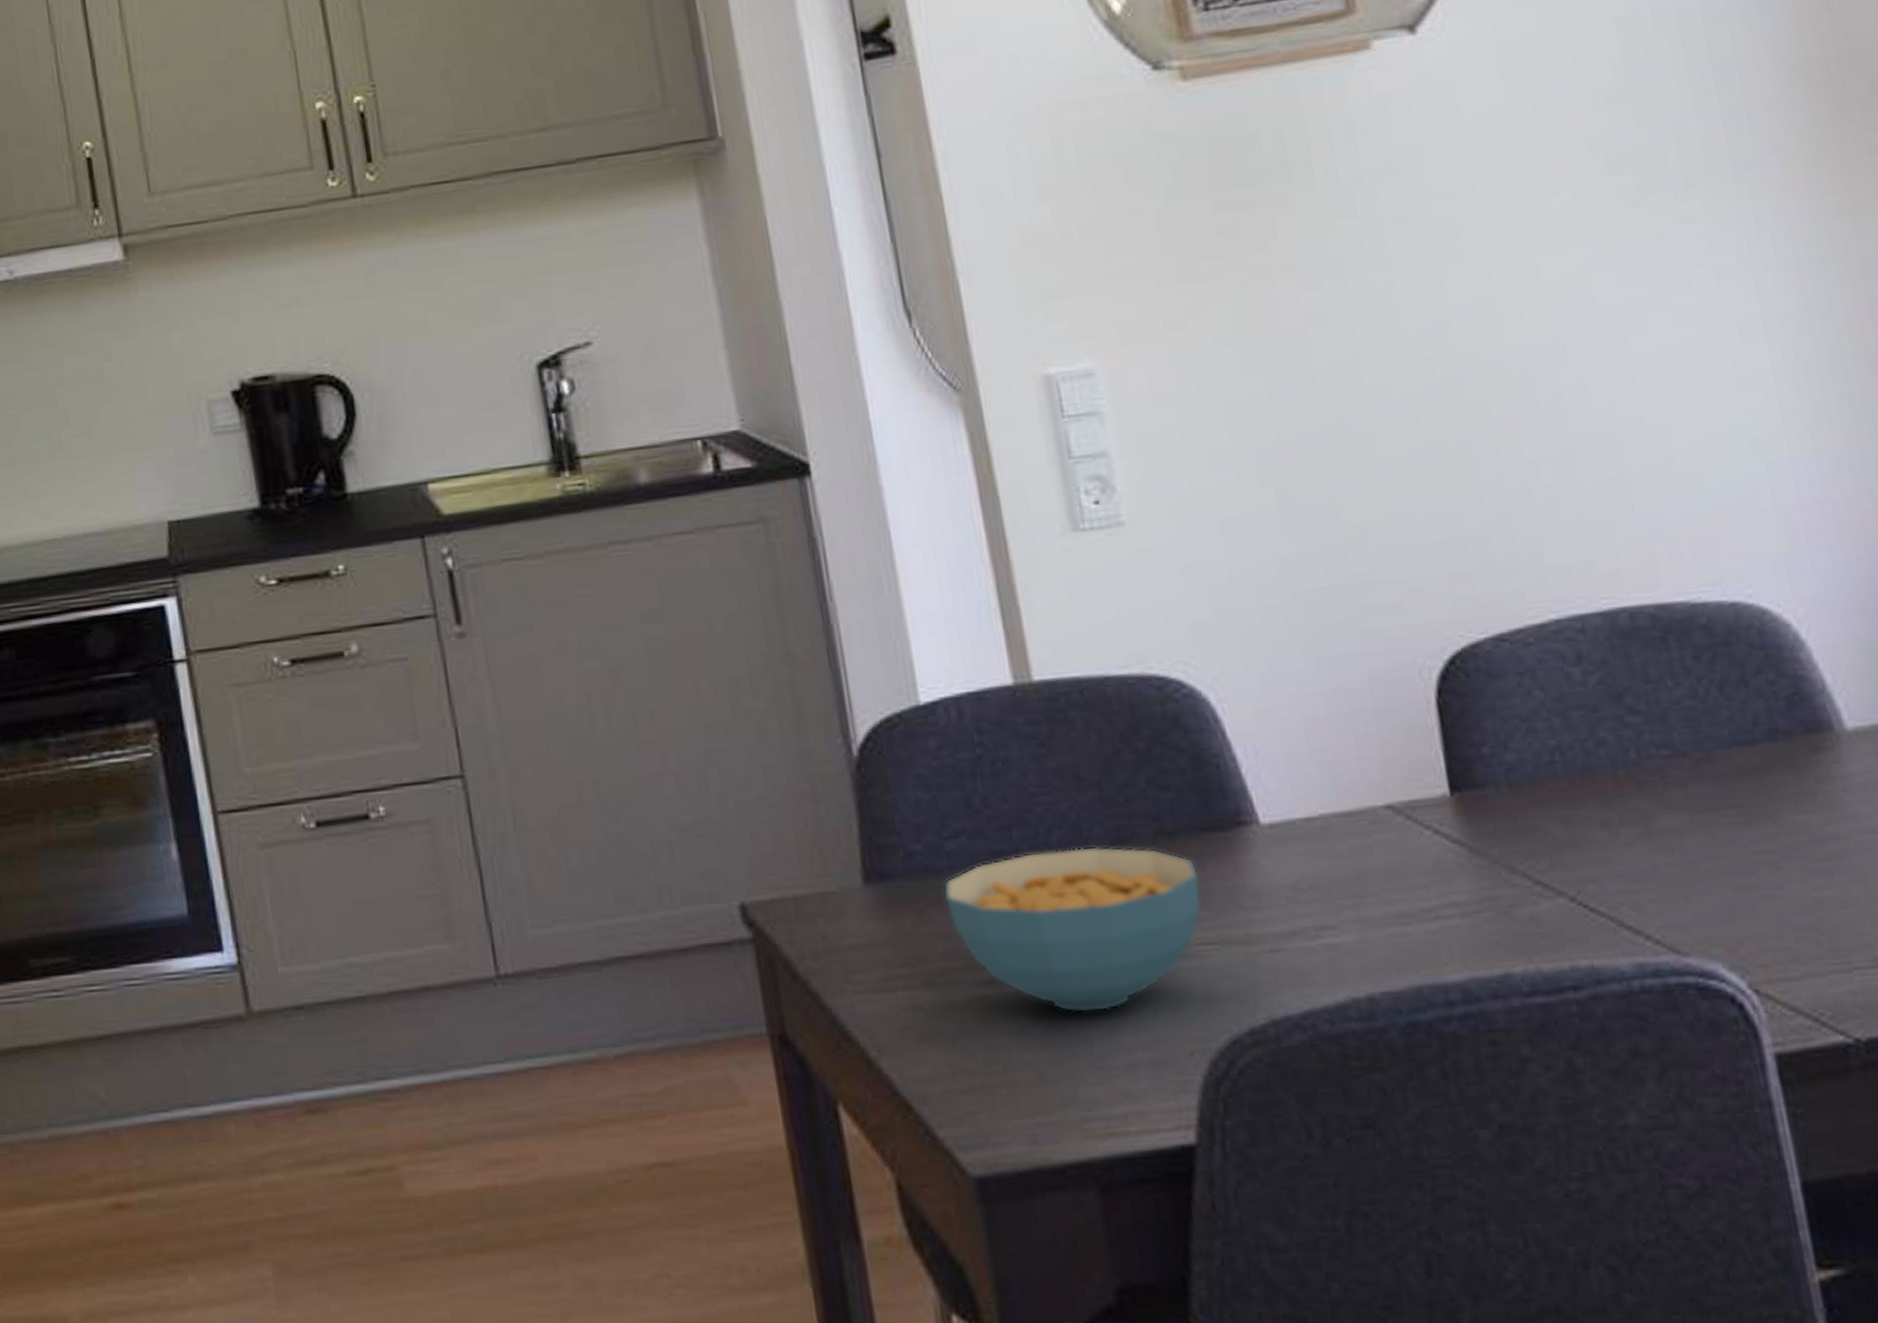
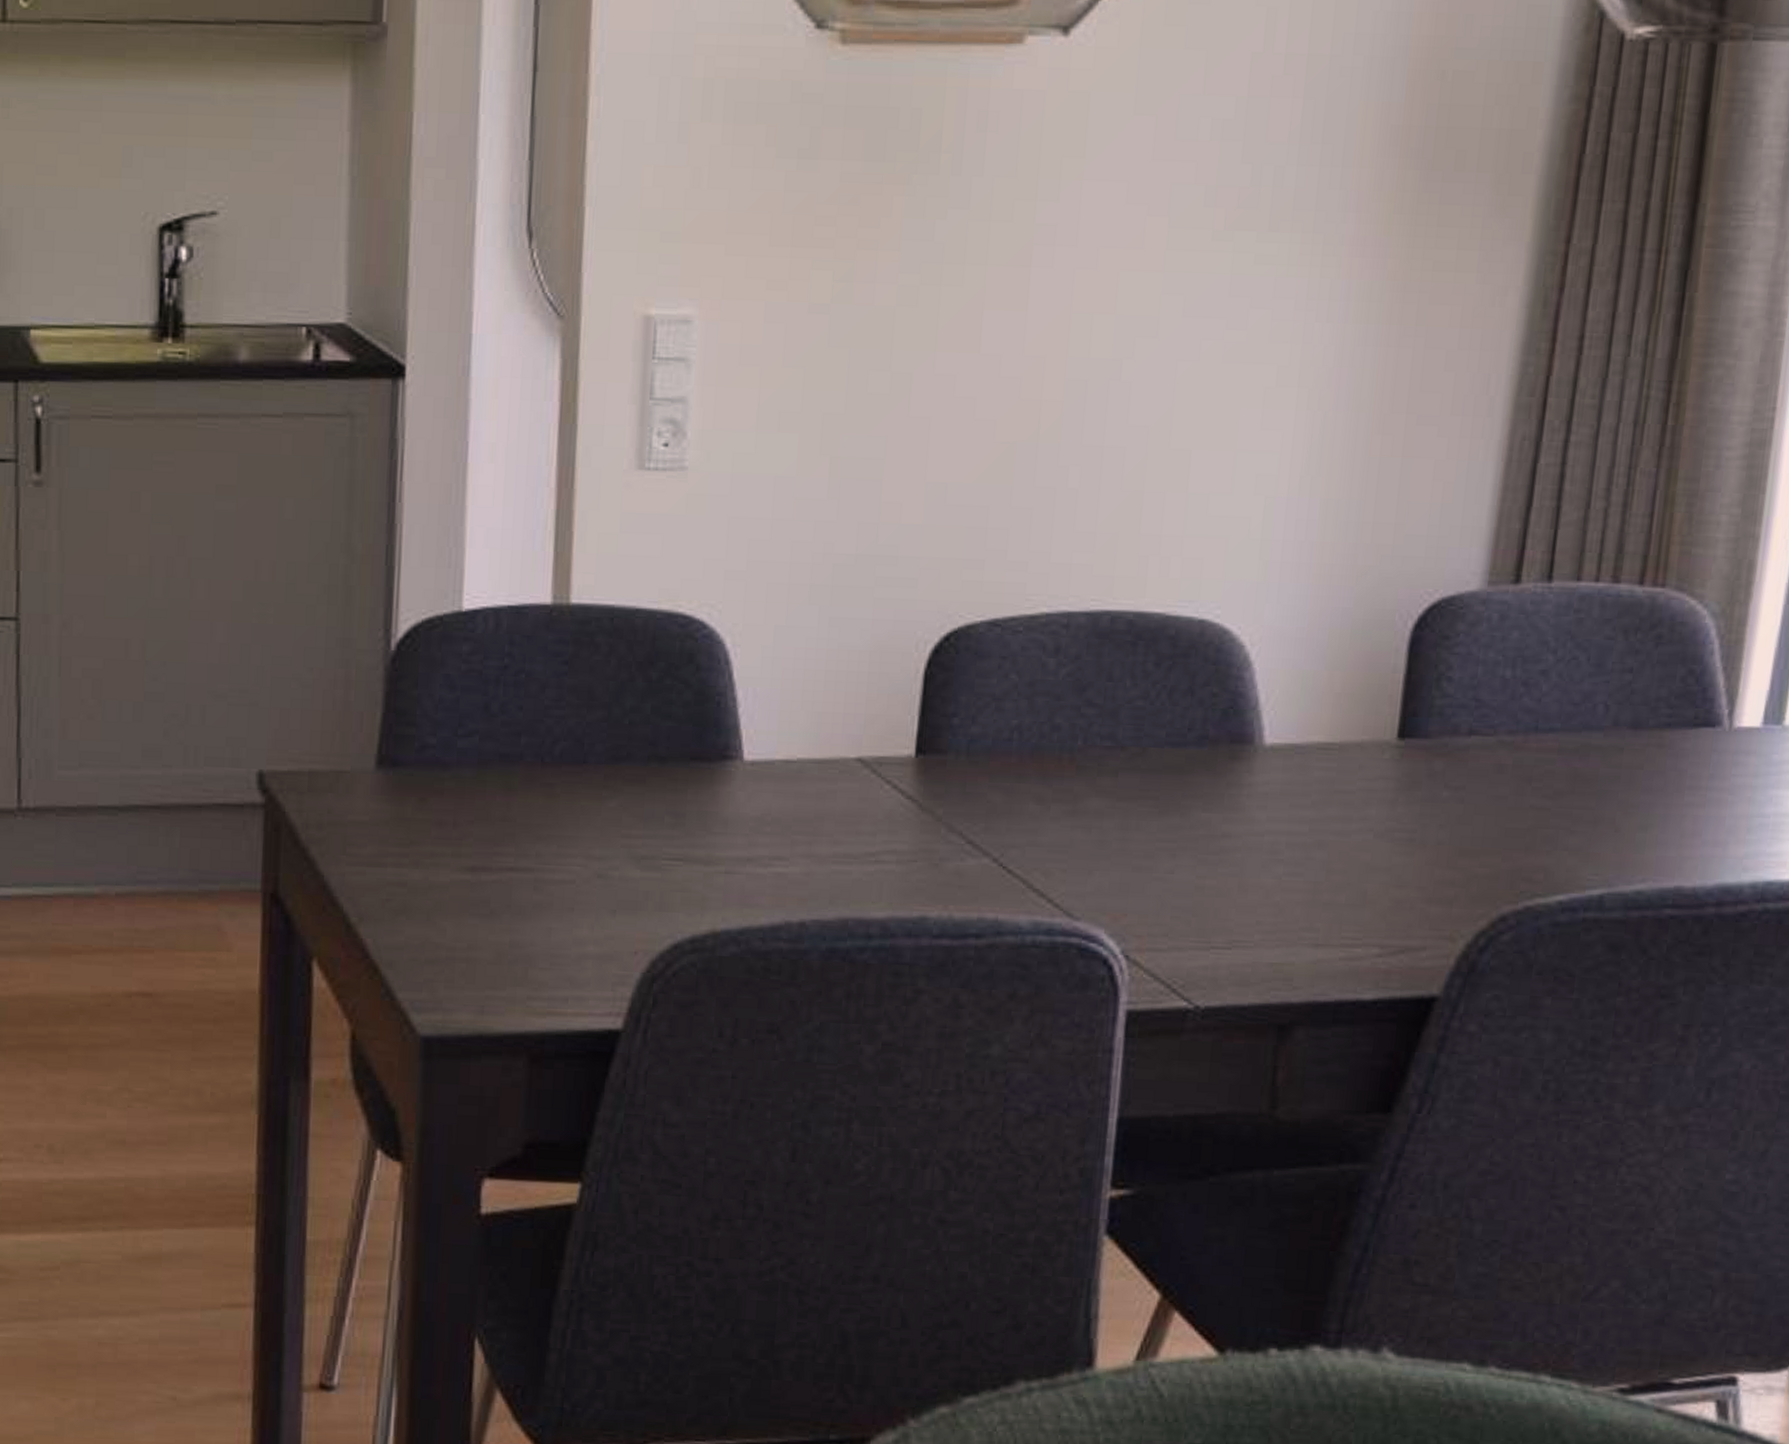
cereal bowl: present [943,846,1202,1014] -> none [447,758,680,907]

